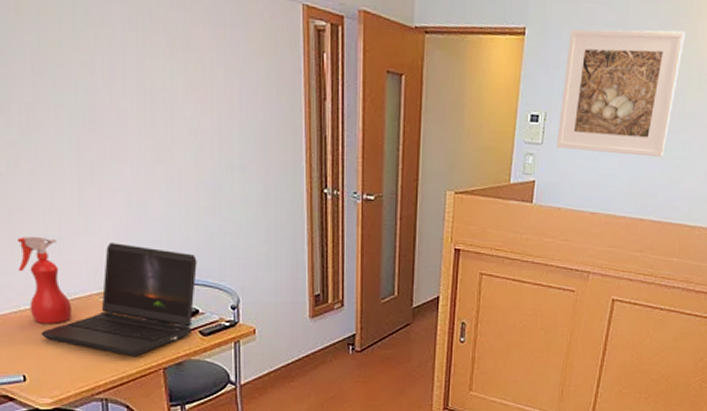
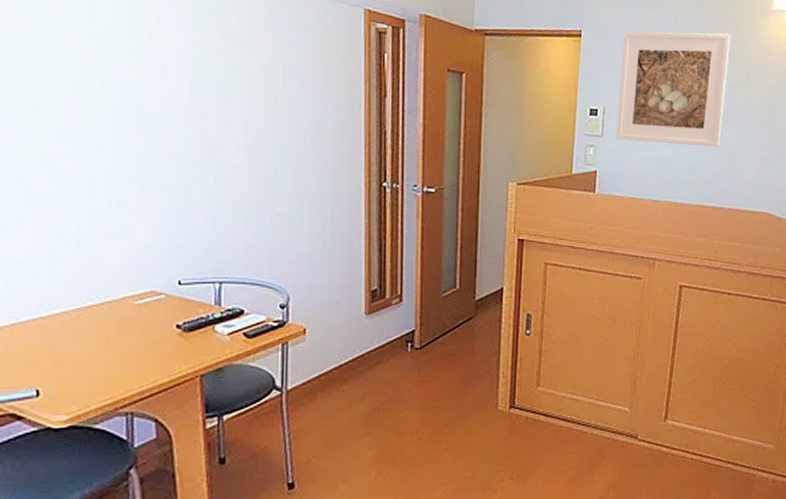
spray bottle: present [17,235,73,324] -> none [42,236,101,330]
laptop computer: present [41,243,197,356] -> none [62,242,245,363]

